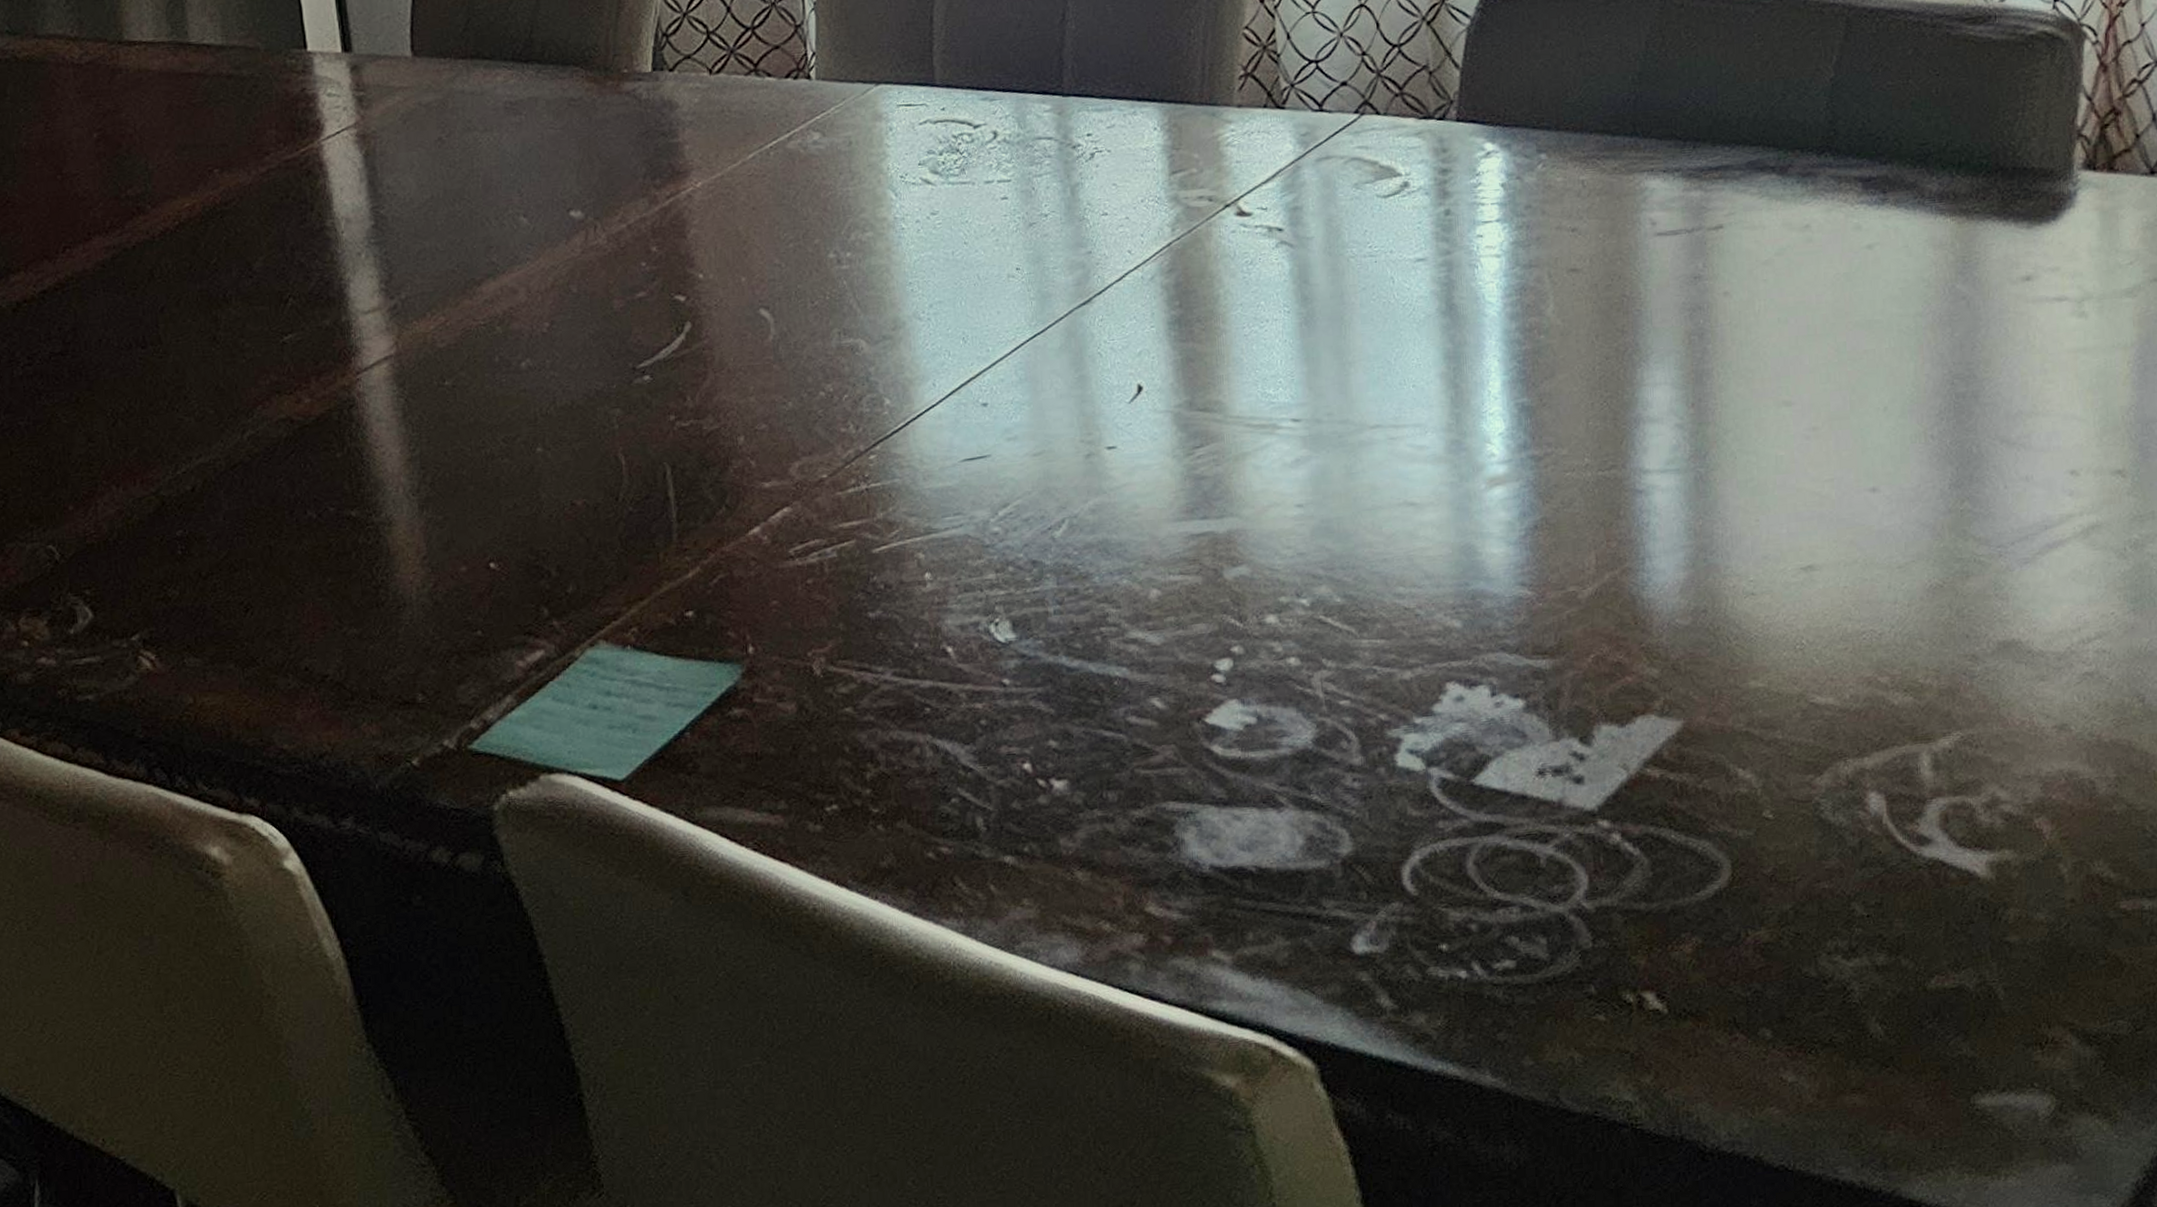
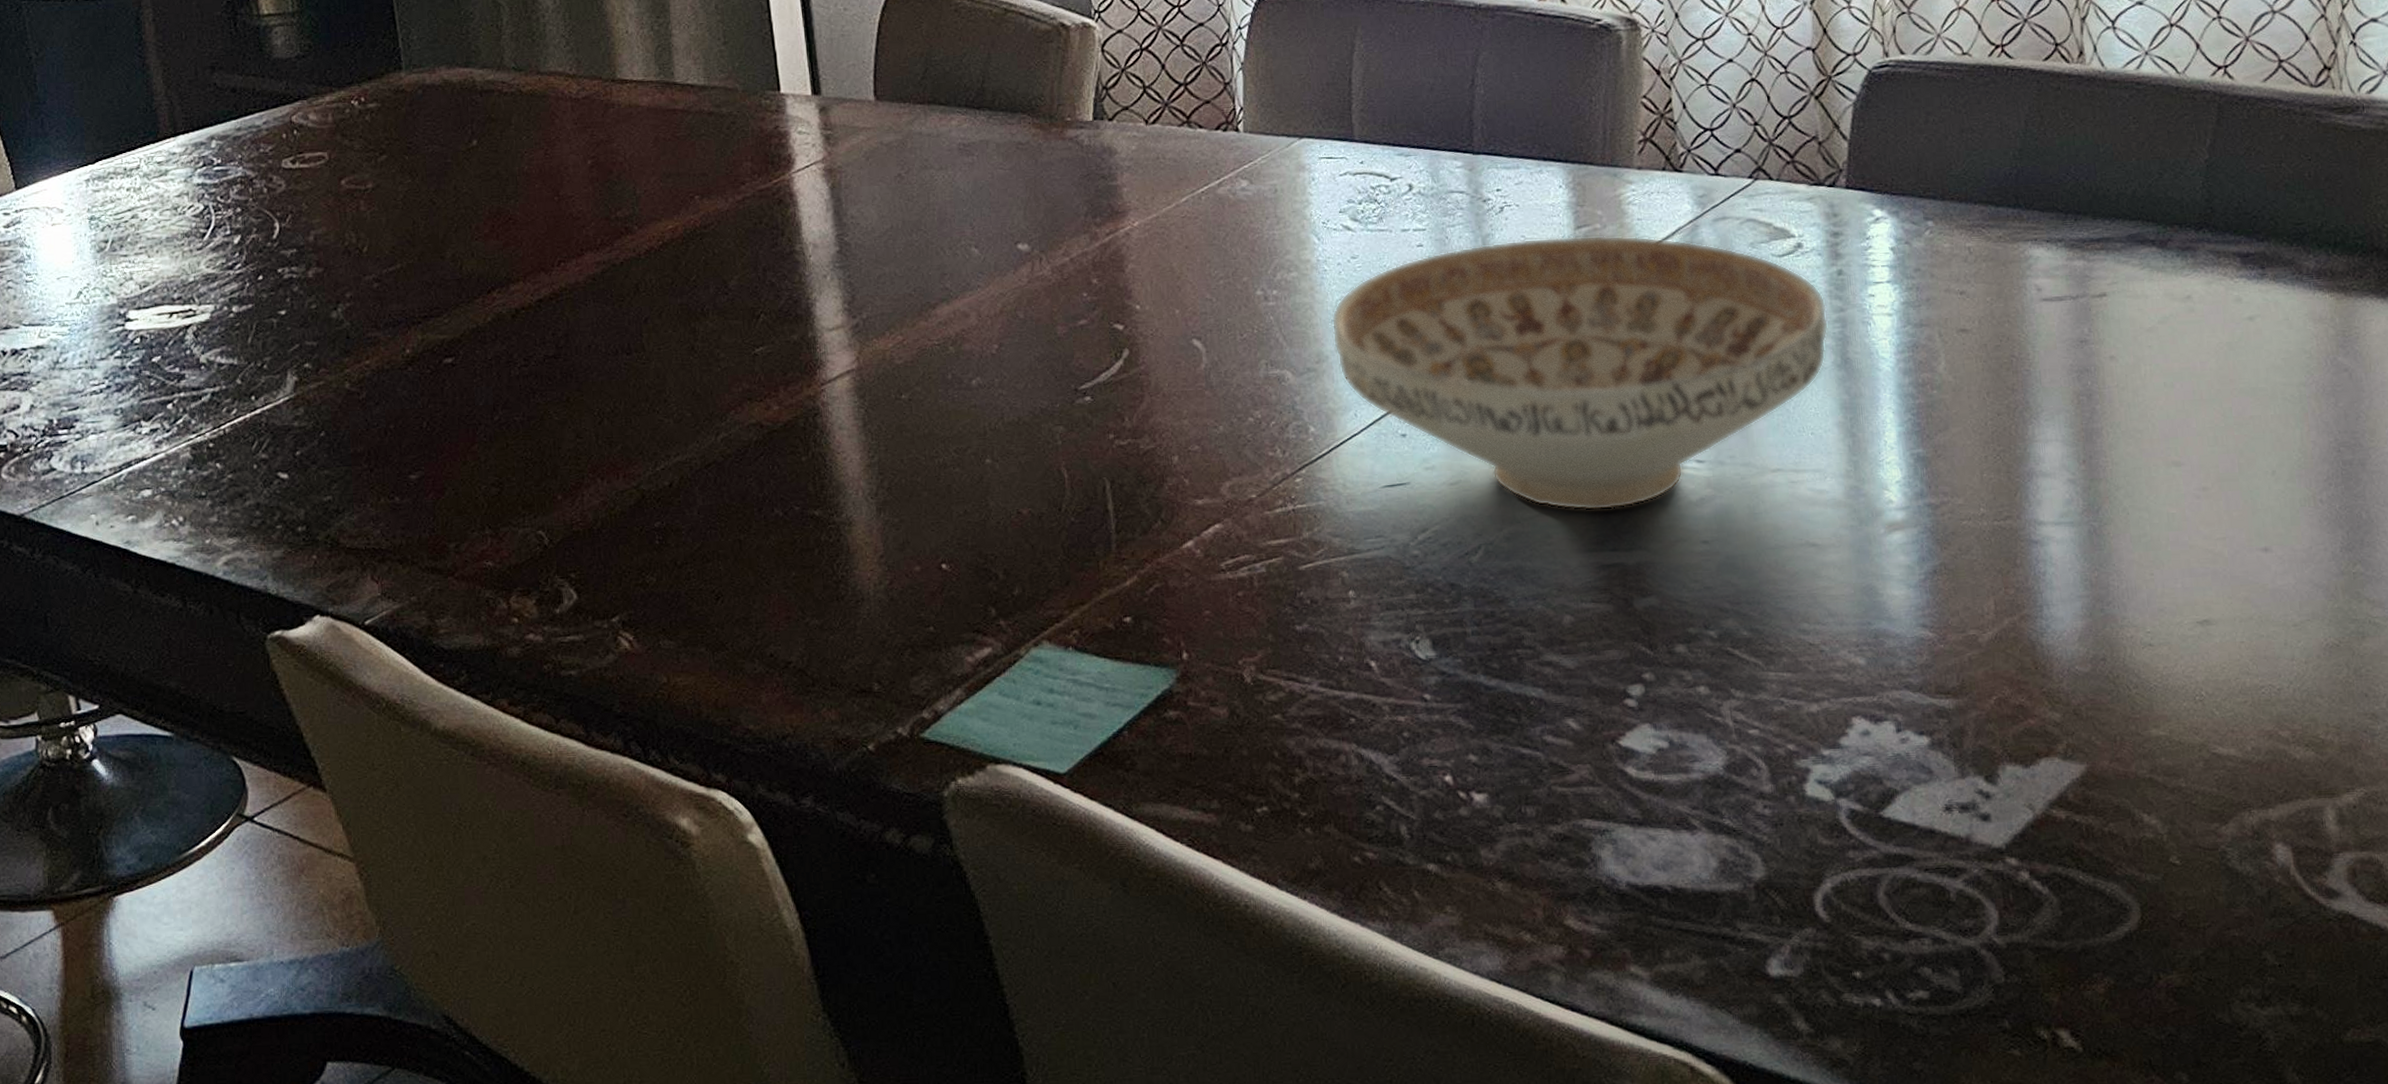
decorative bowl: none [909,180,1435,478] -> present [1331,235,1829,511]

